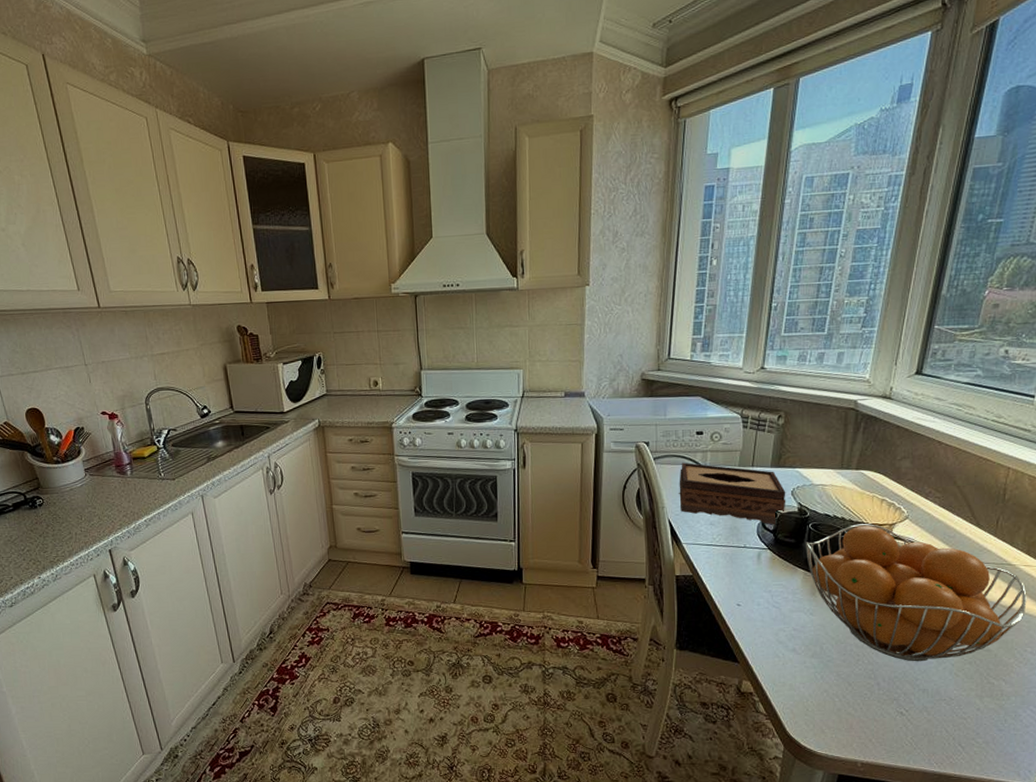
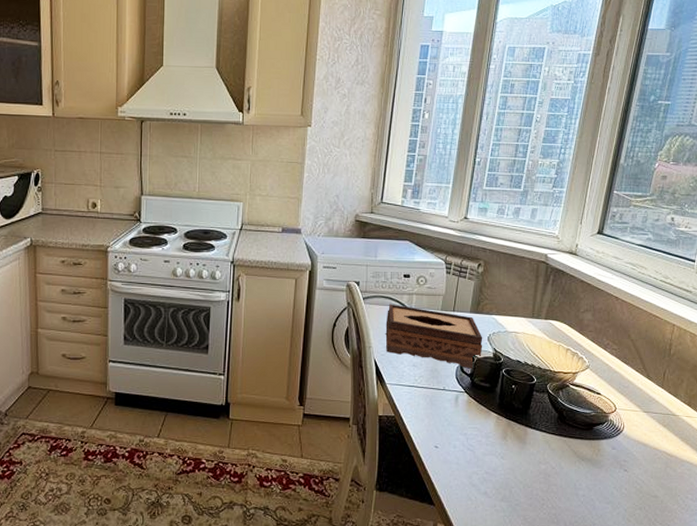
fruit basket: present [806,524,1027,662] -> none [499,371,688,507]

